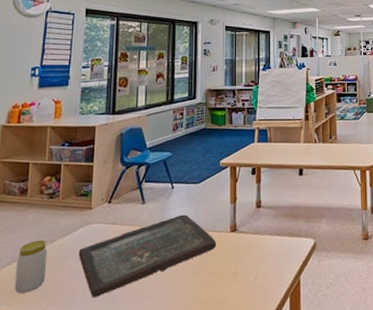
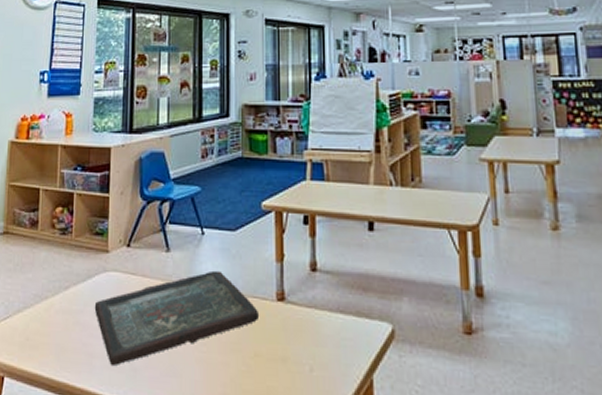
jar: present [14,240,48,293] -> none [26,285,61,348]

